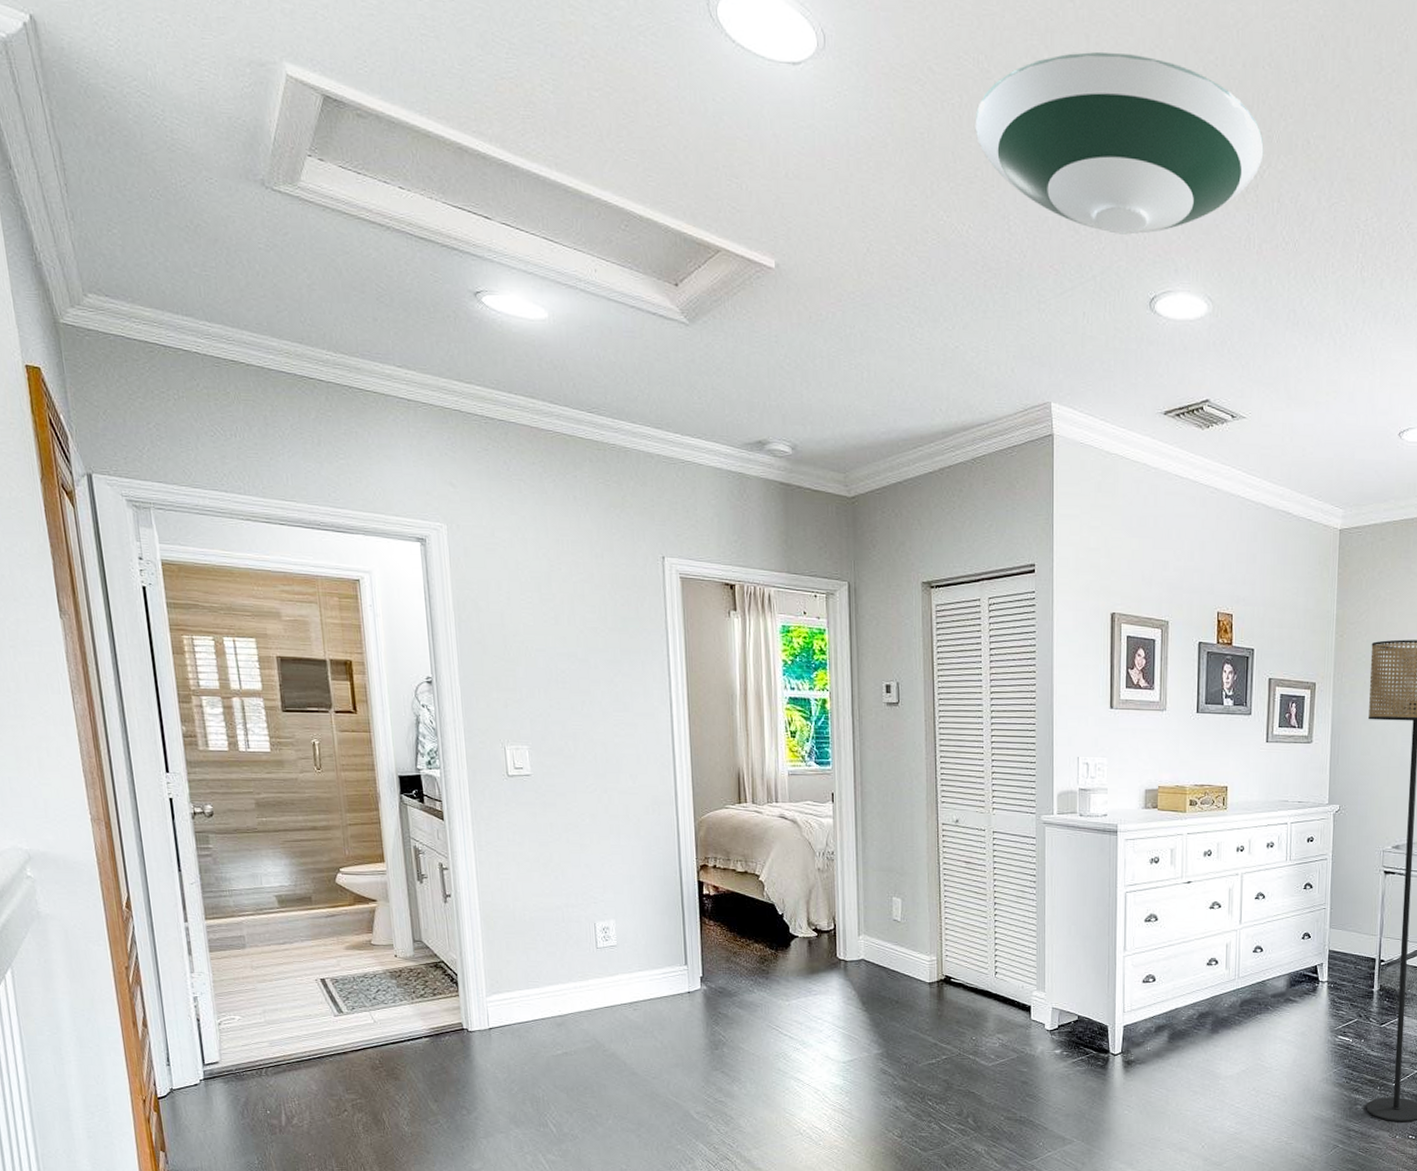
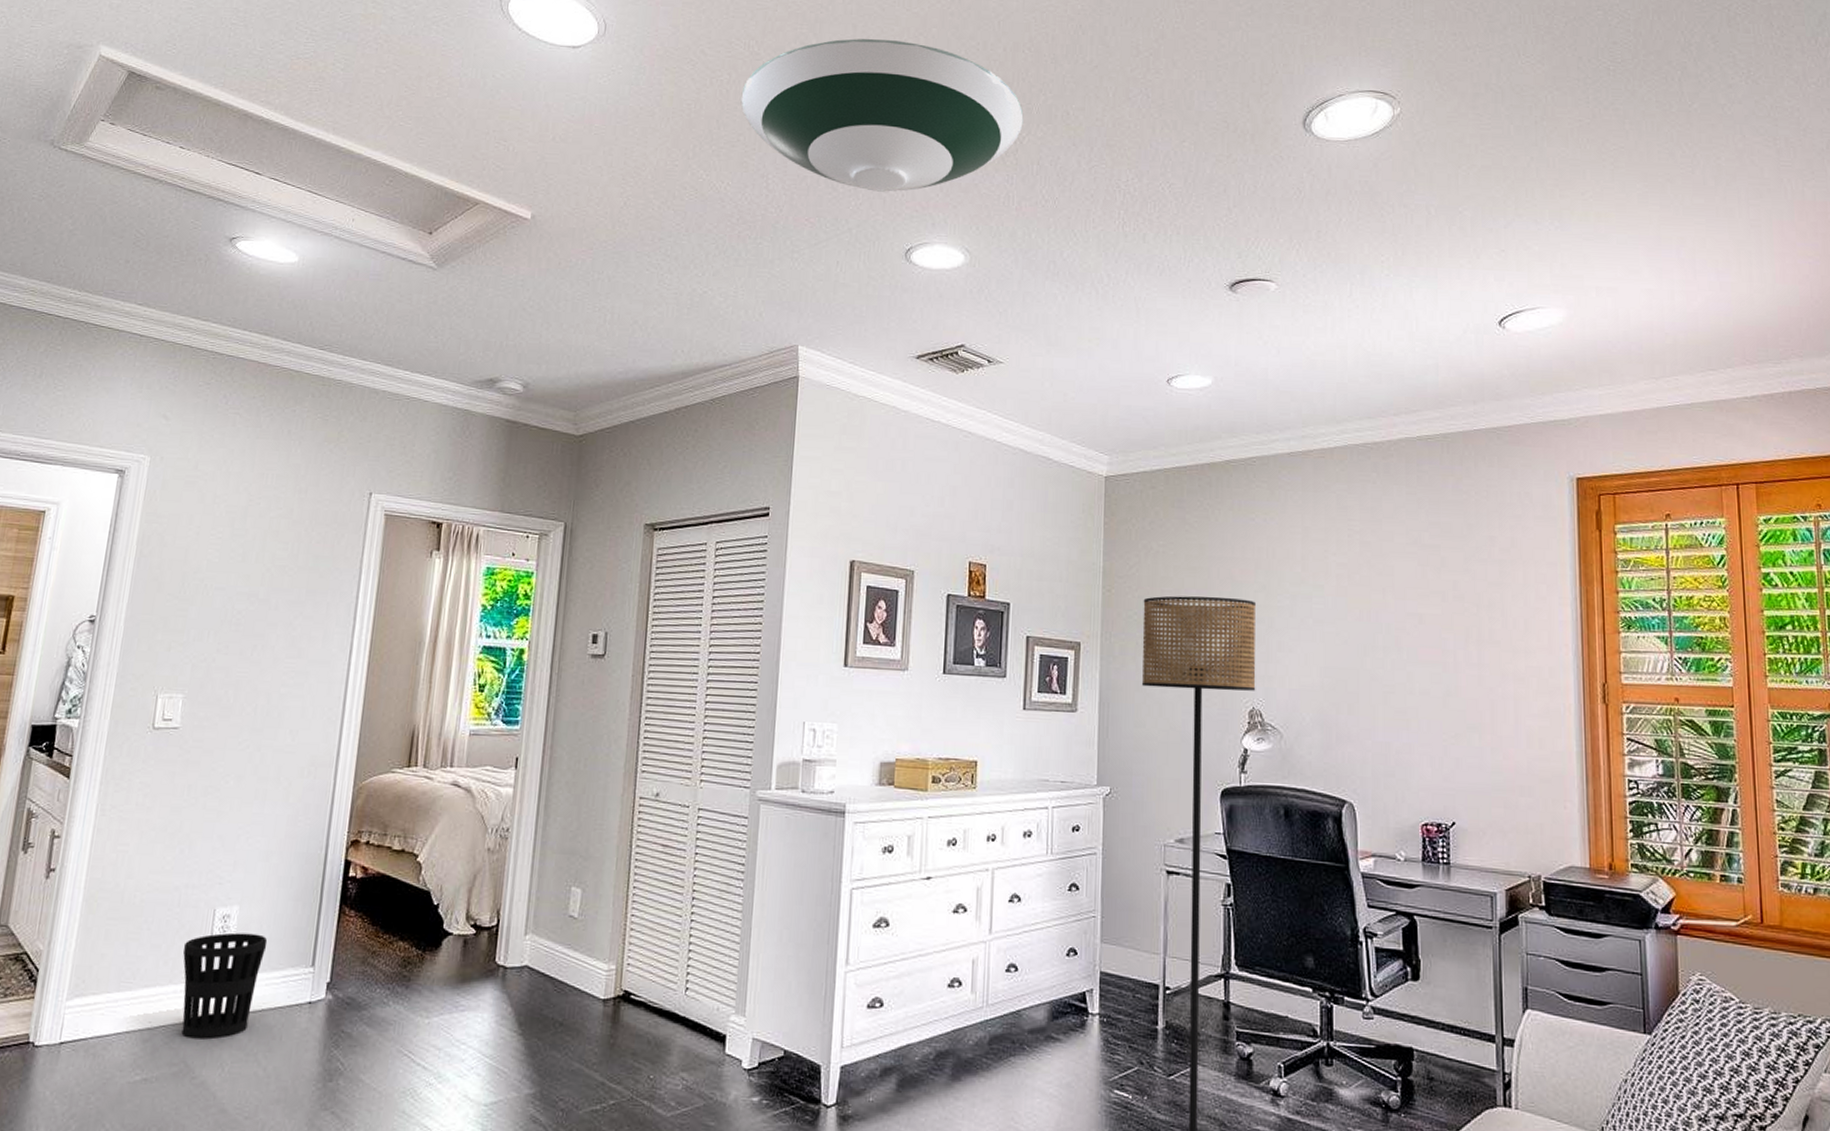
wastebasket: none [575,941,645,1022] -> present [181,932,268,1039]

